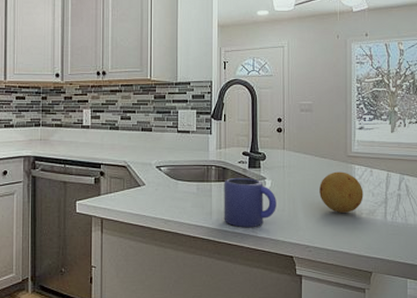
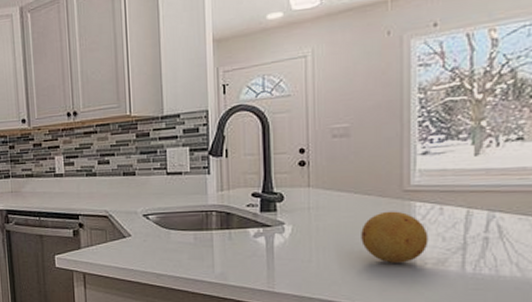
mug: present [224,177,276,227] -> none [228,223,300,281]

